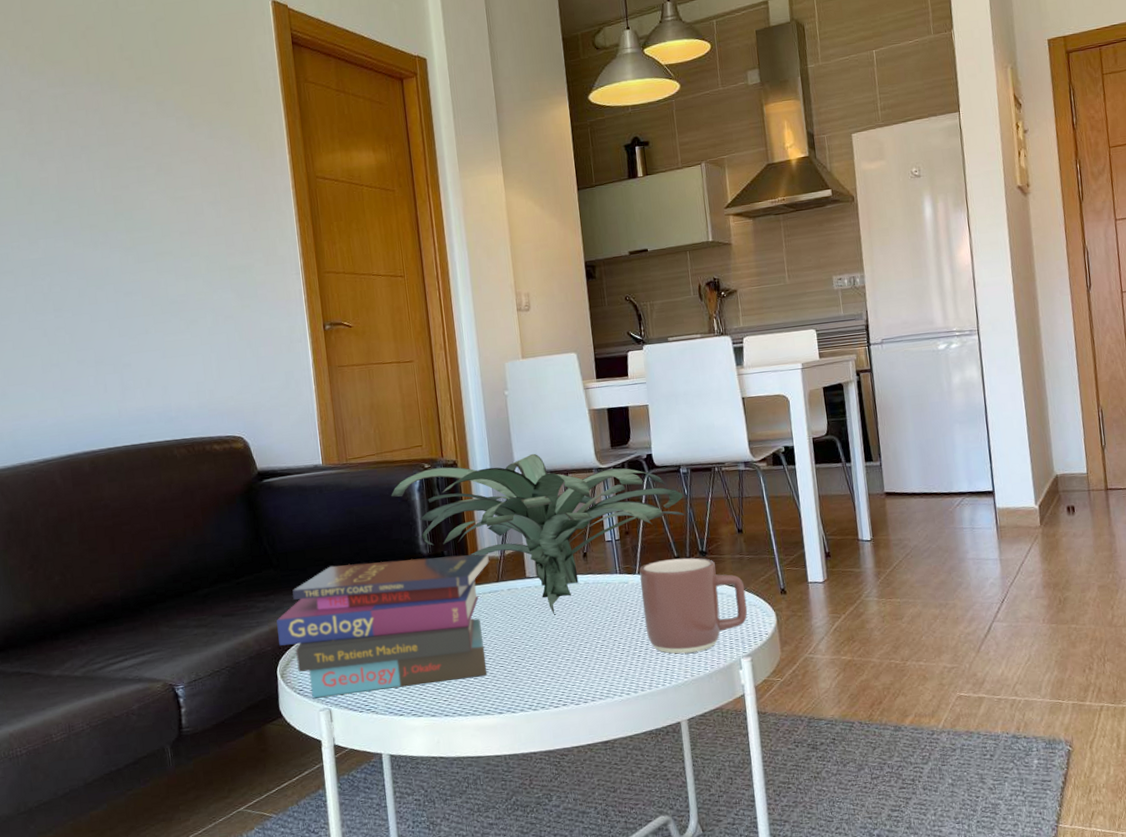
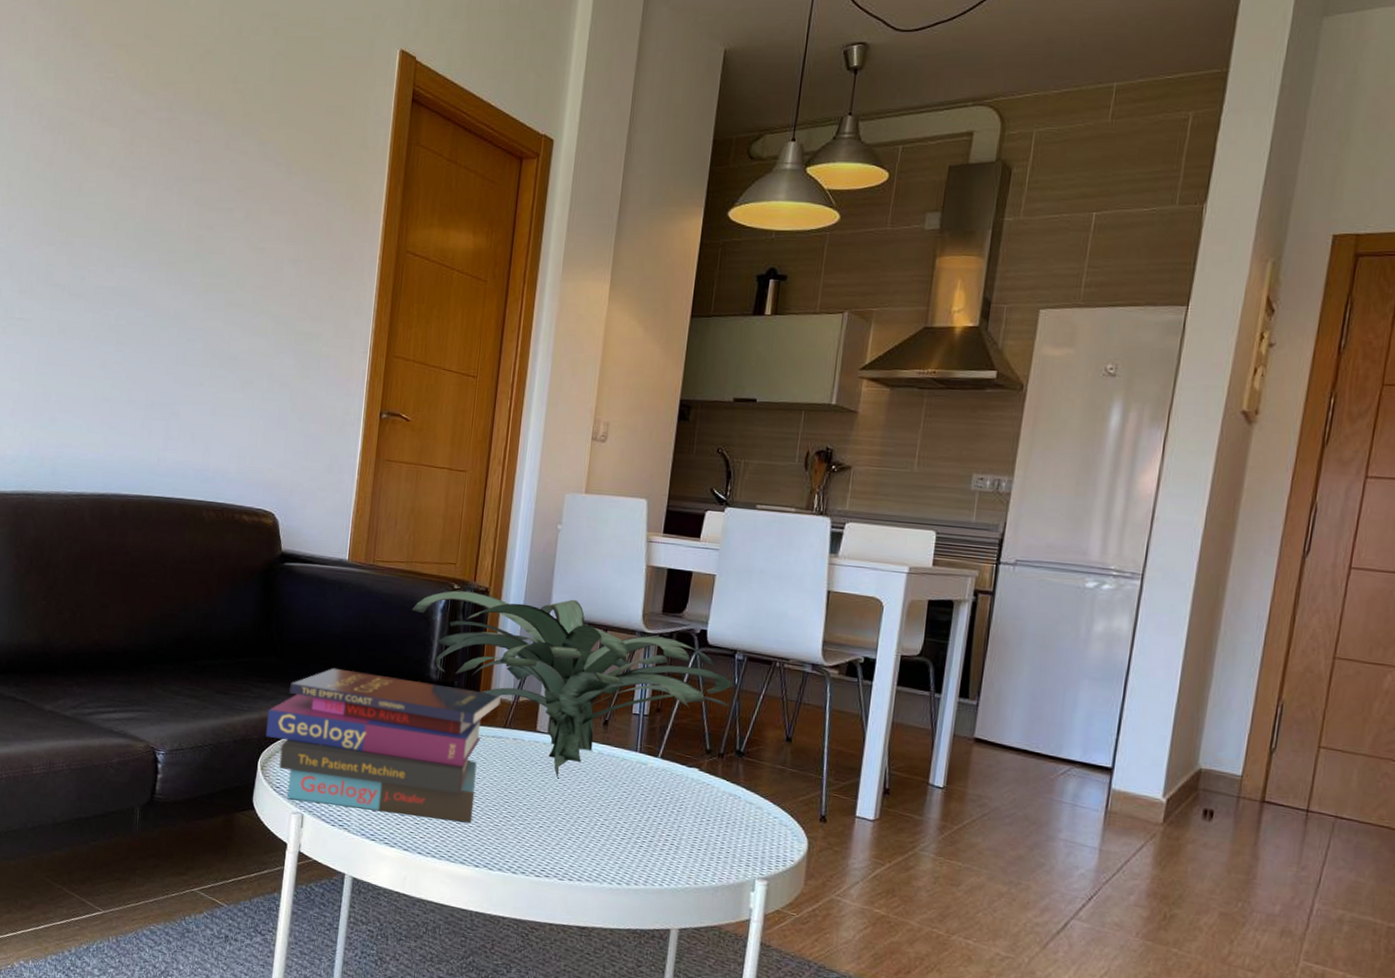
mug: present [639,557,748,654] -> none [654,748,780,860]

